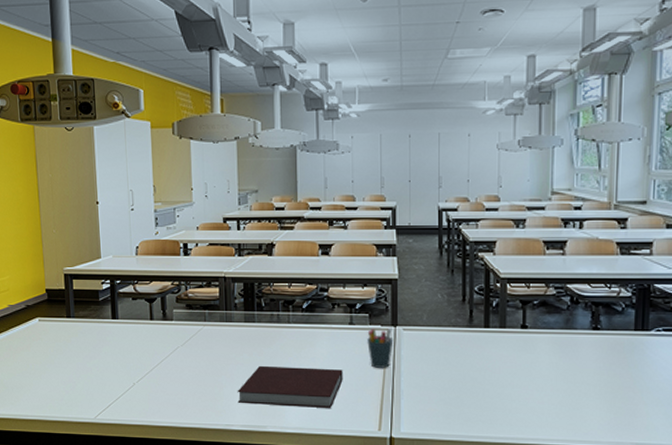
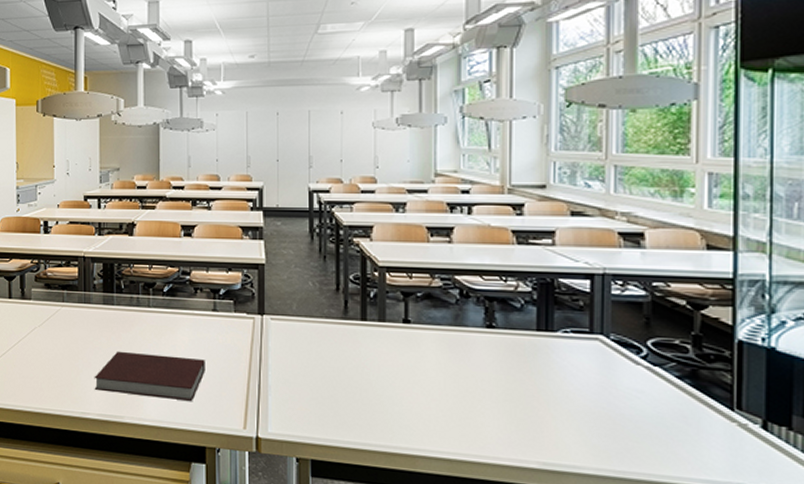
pen holder: present [367,327,394,369] -> none [232,316,260,361]

